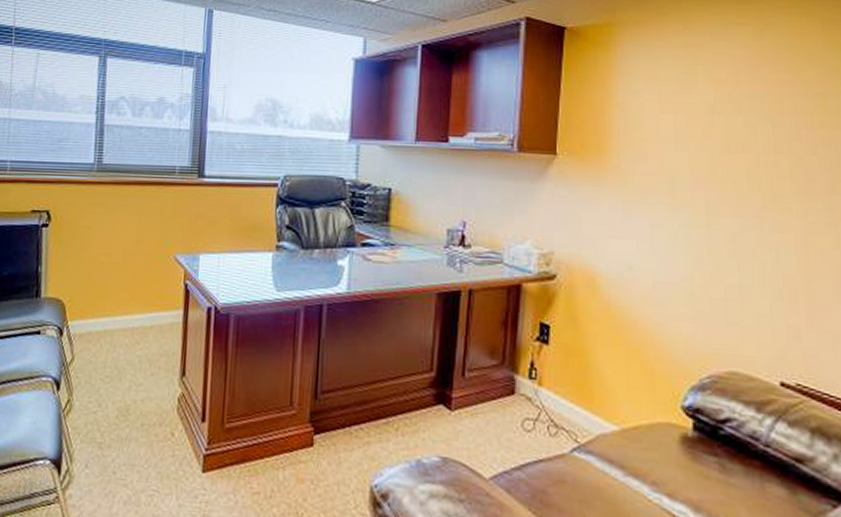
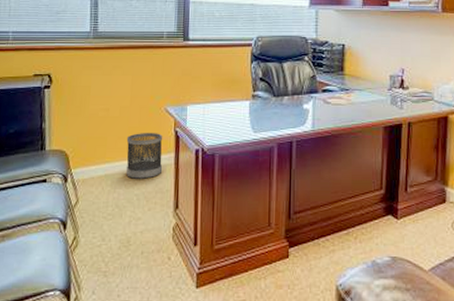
wastebasket: none [128,283,171,338] -> present [126,132,163,179]

